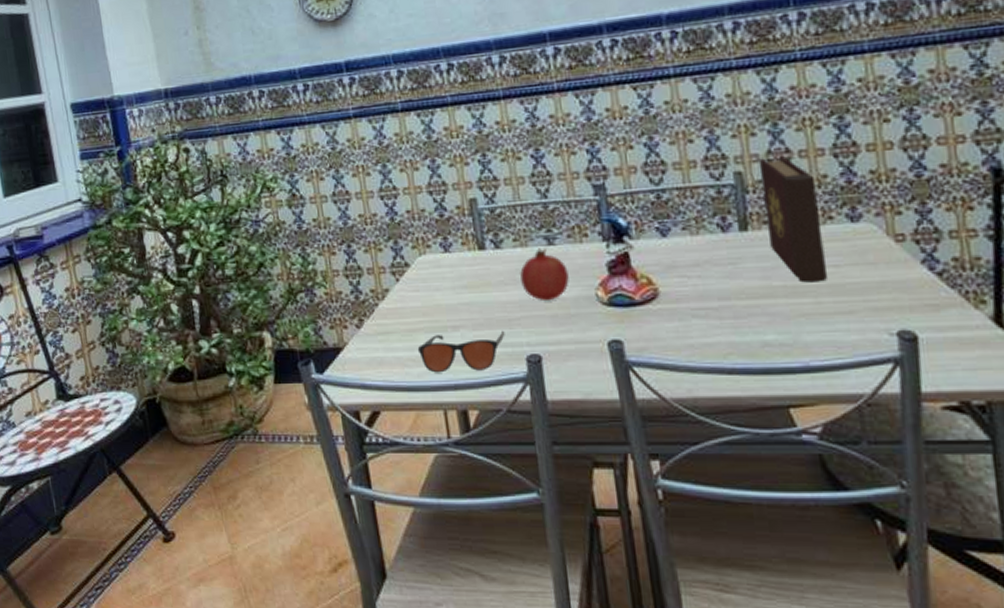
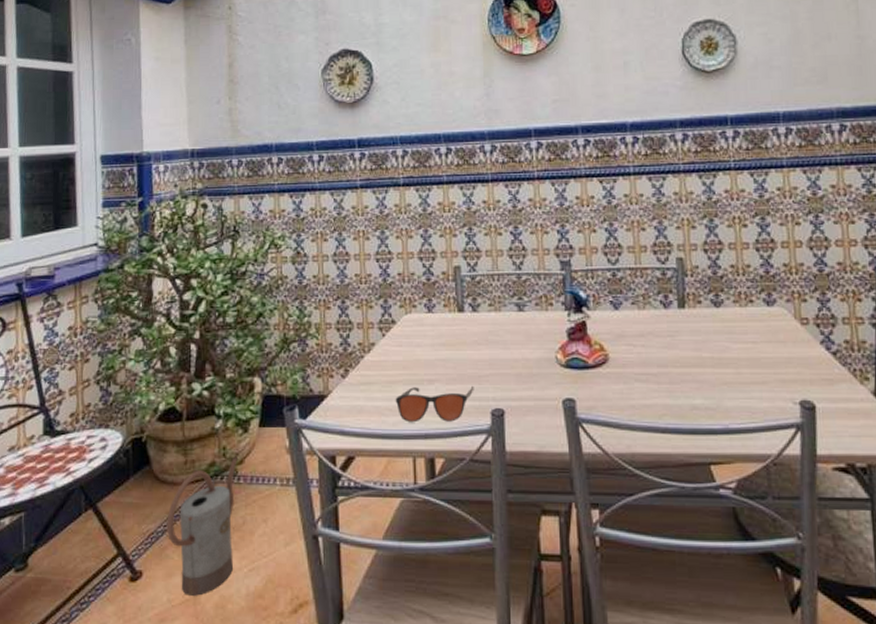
watering can: none [192,414,266,556] -> present [166,456,238,596]
fruit: present [520,248,569,300] -> none [492,313,534,360]
book: present [758,156,827,283] -> none [696,247,746,356]

